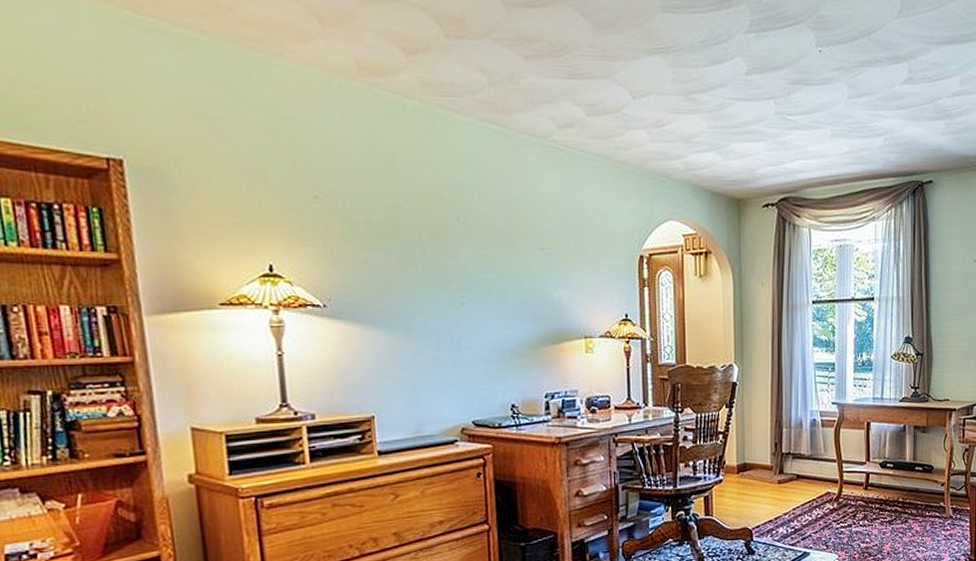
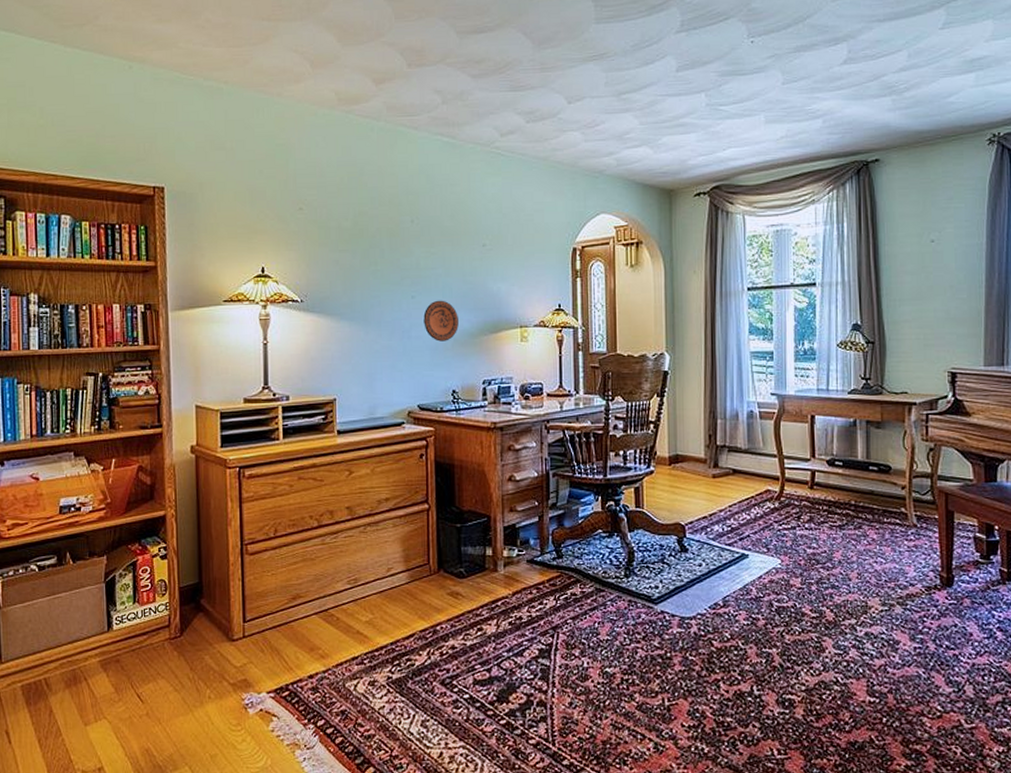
decorative plate: none [475,307,516,353] -> present [423,300,459,342]

